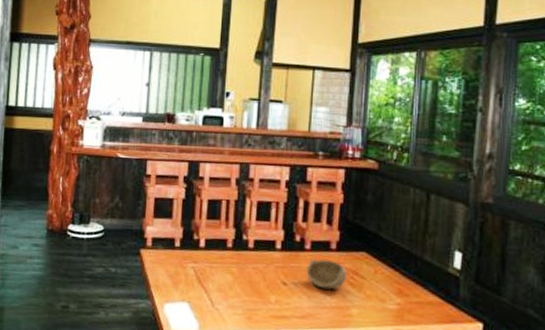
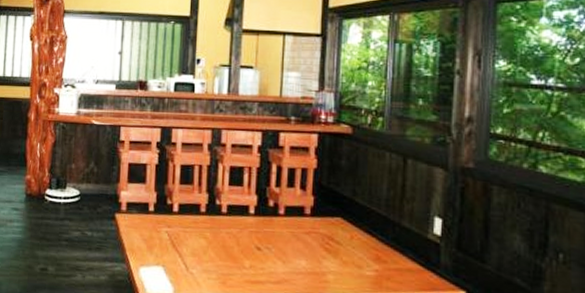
bowl: present [306,259,348,290] -> none [280,224,323,255]

